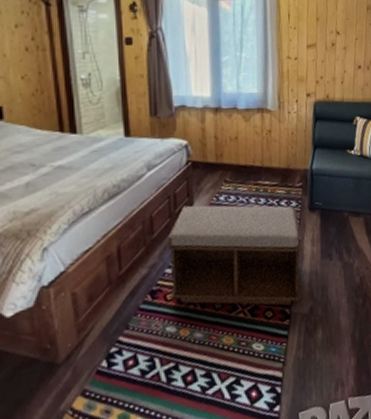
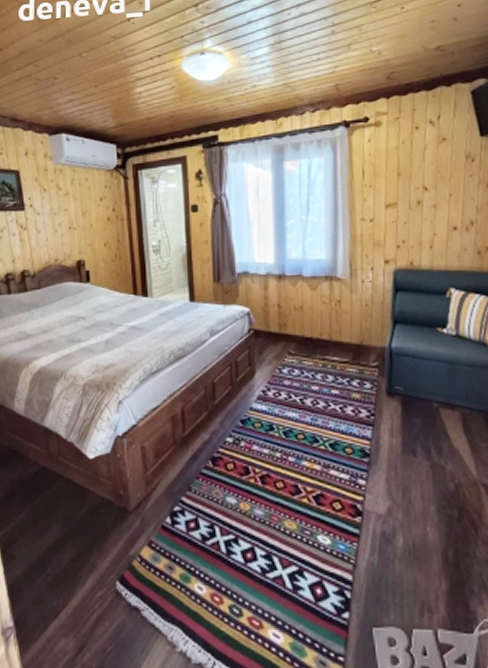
bench: present [167,205,302,306] -> none [228,375,378,500]

